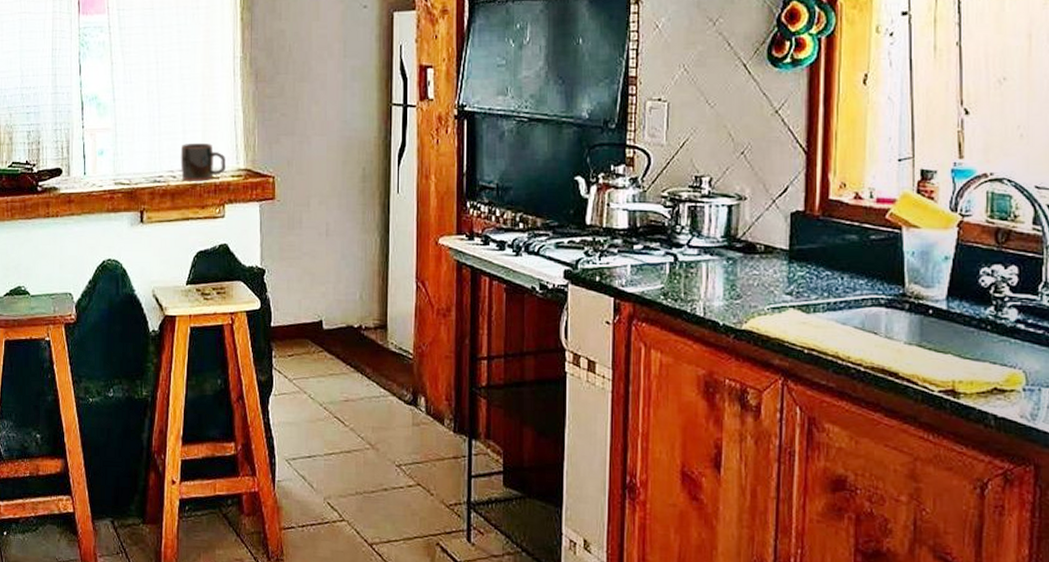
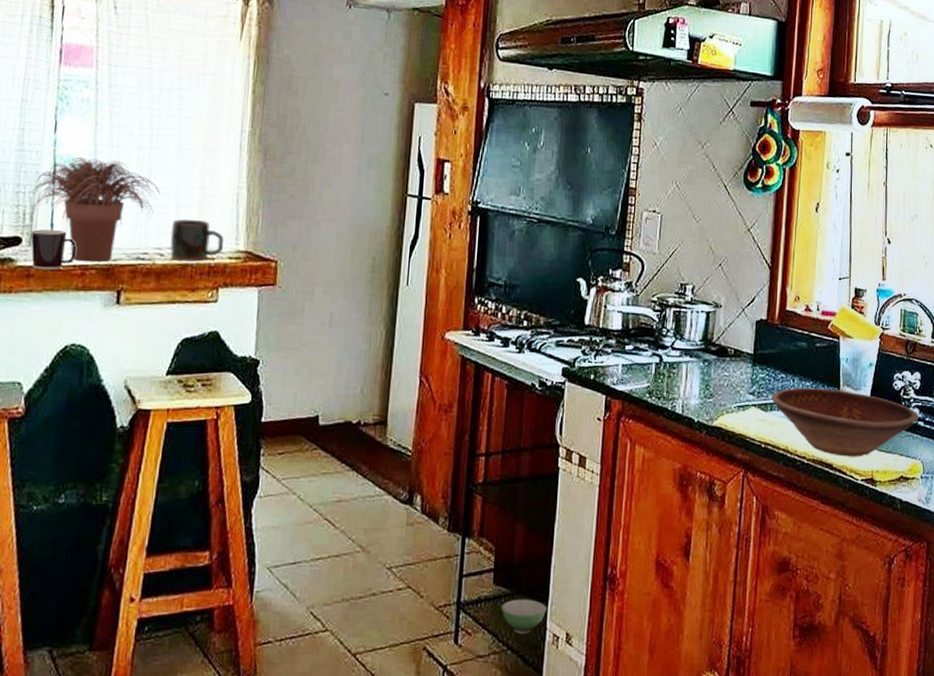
potted plant: none [65,94,169,186] -> present [30,156,160,262]
mug: none [68,161,105,196] -> present [30,229,76,271]
bowl: none [512,502,562,538] -> present [500,599,547,635]
ceramic bowl: none [815,286,1017,365] -> present [771,387,919,457]

